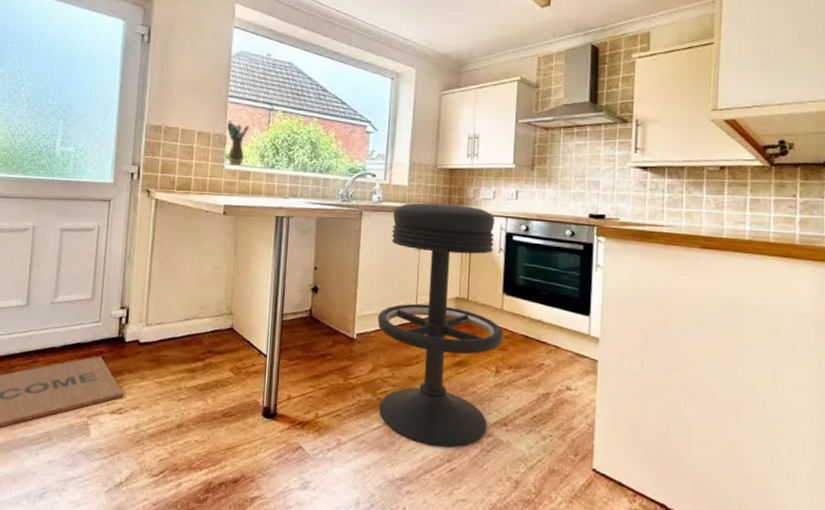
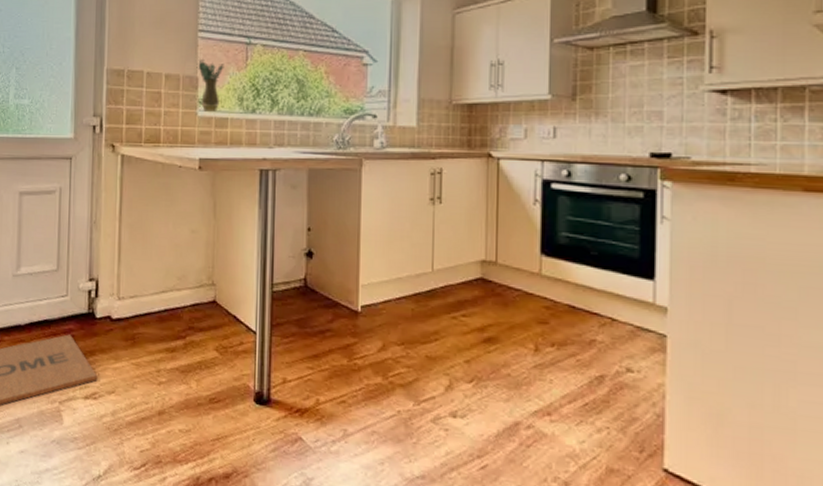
bar stool: present [377,202,504,447] -> none [385,147,543,440]

